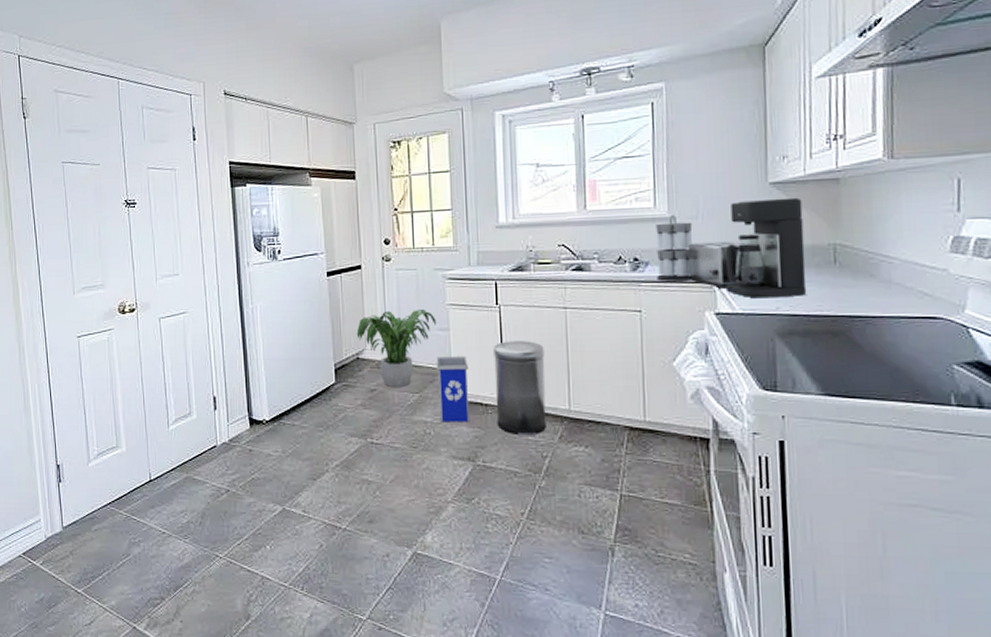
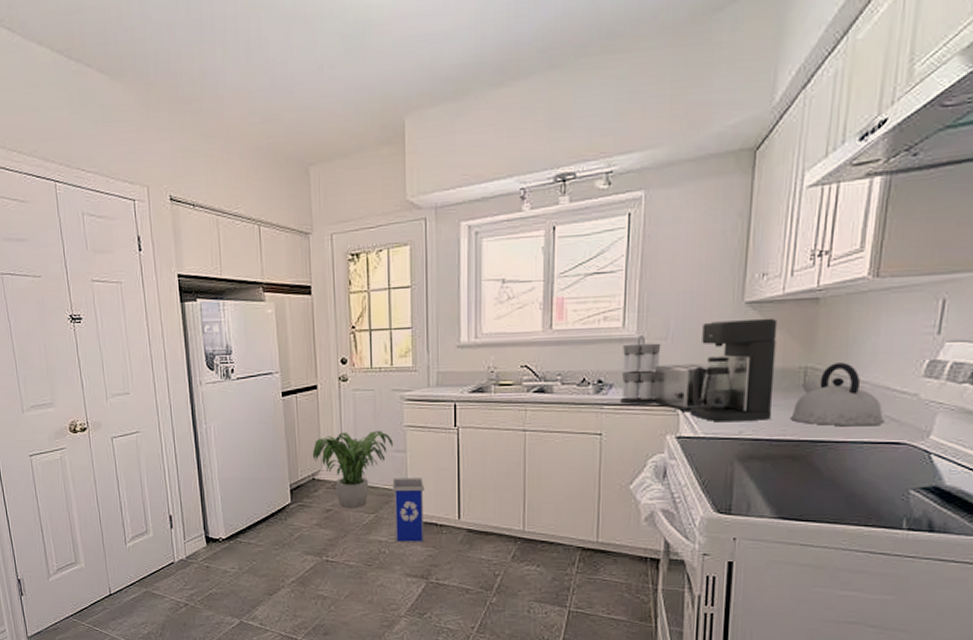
pedal bin: present [493,341,546,436] -> none [450,463,501,555]
kettle: none [826,239,919,302] -> present [791,362,885,427]

